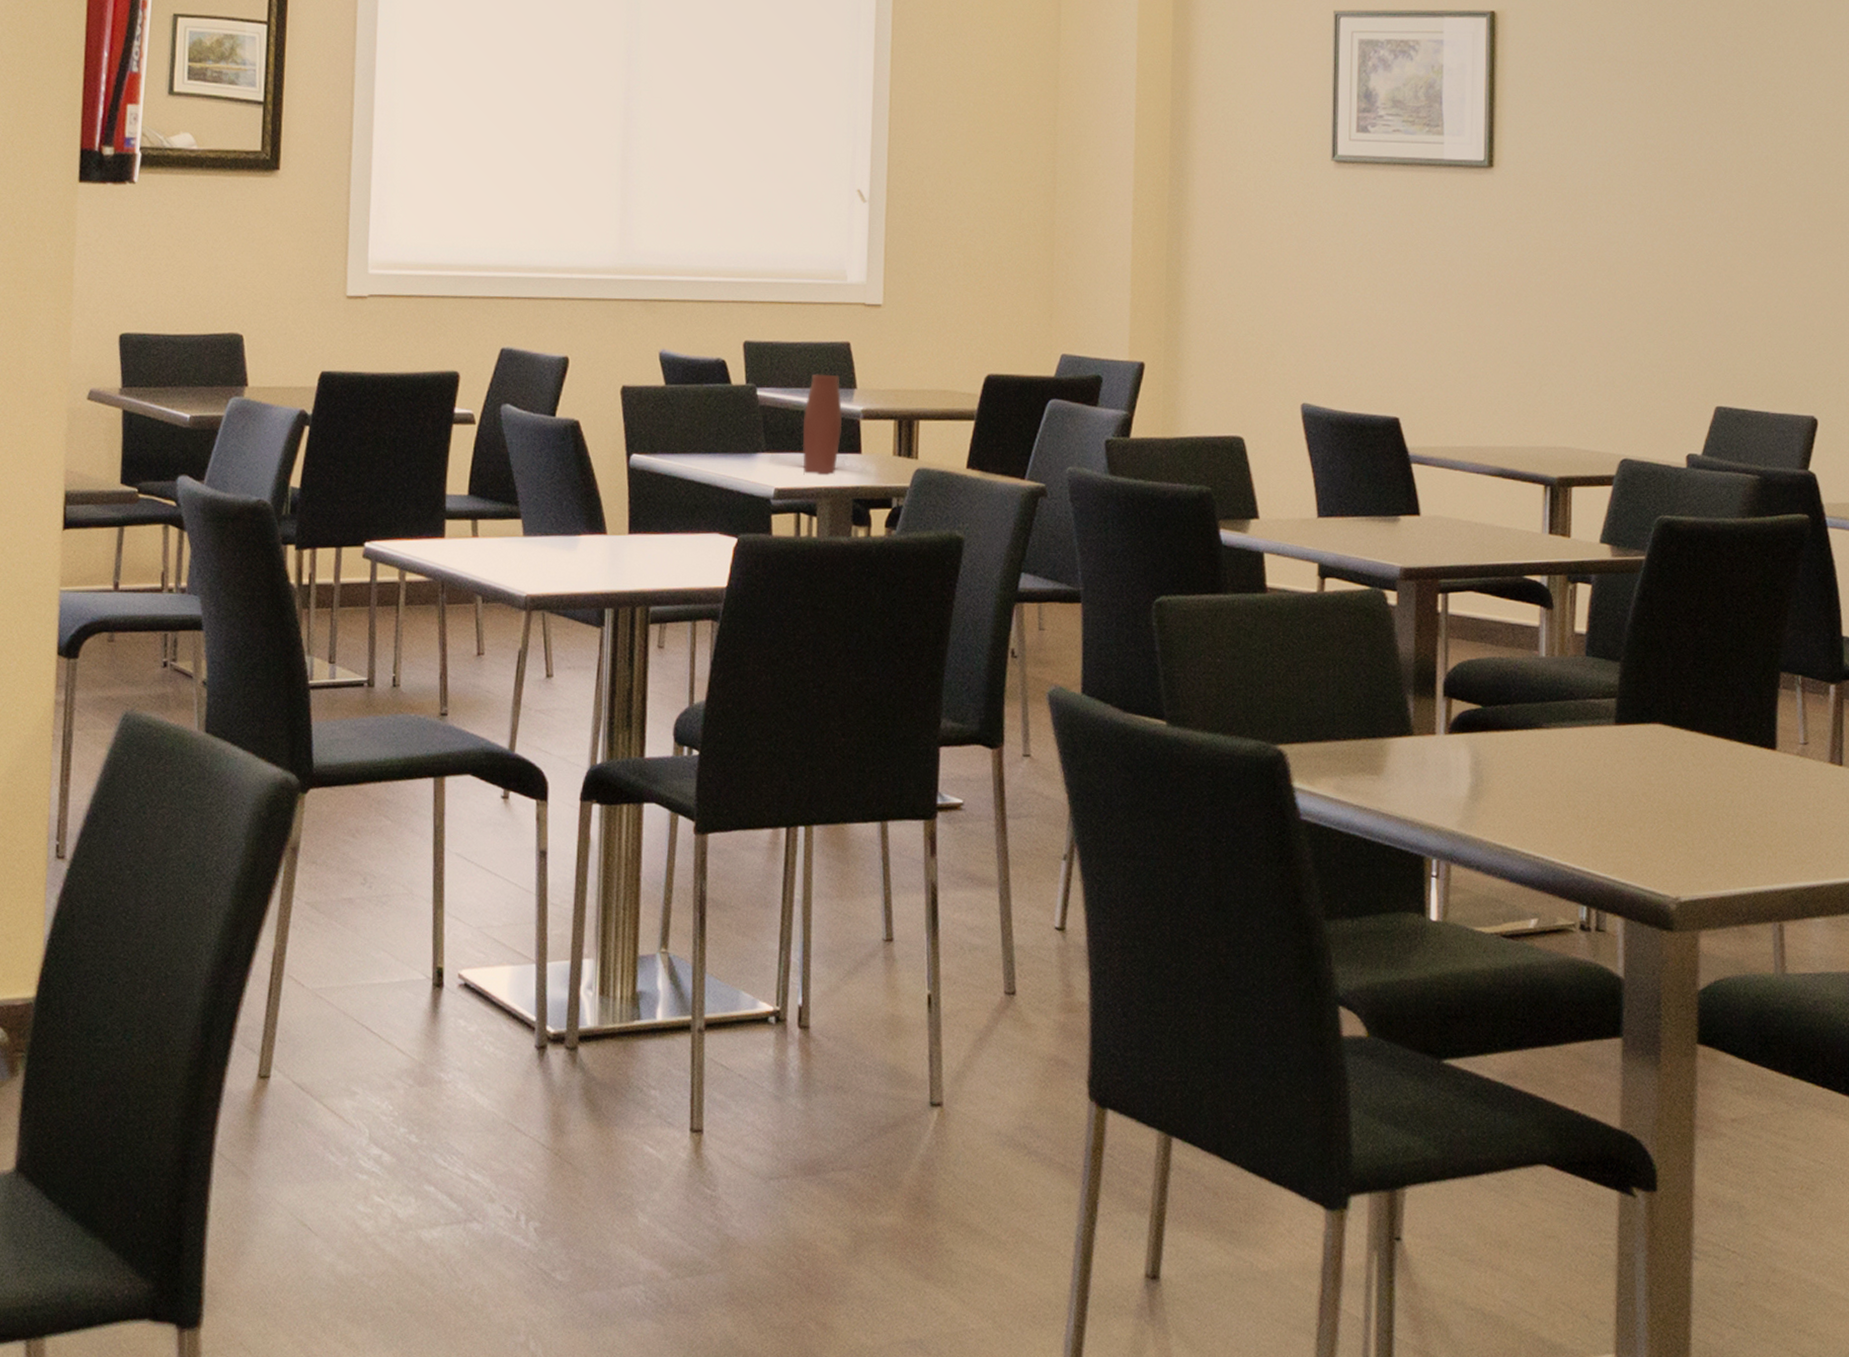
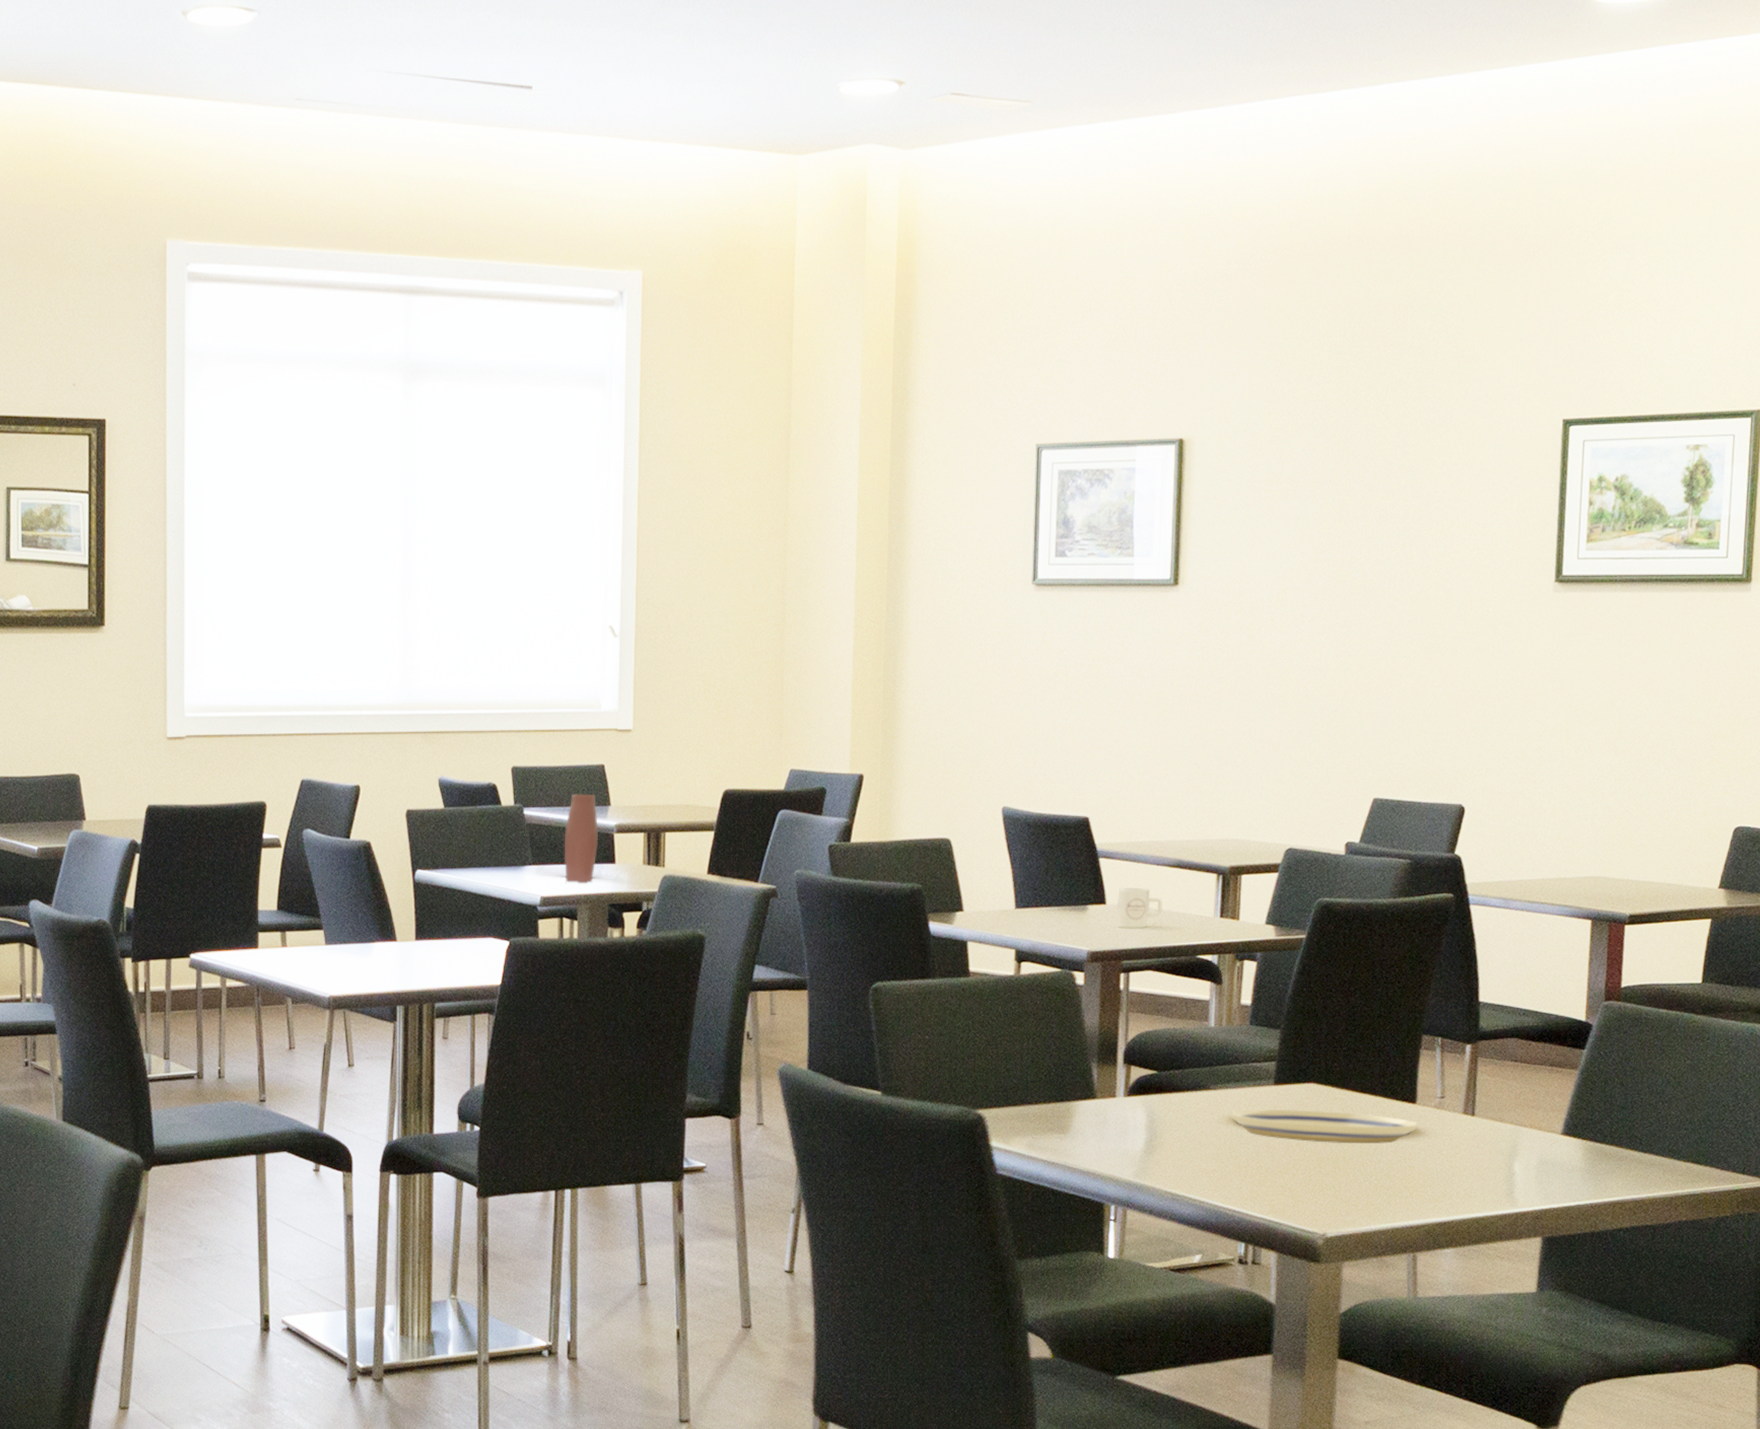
mug: none [1432,497,1484,544] -> present [1116,887,1162,929]
plate: none [1565,751,1780,795] -> present [1229,1108,1419,1144]

